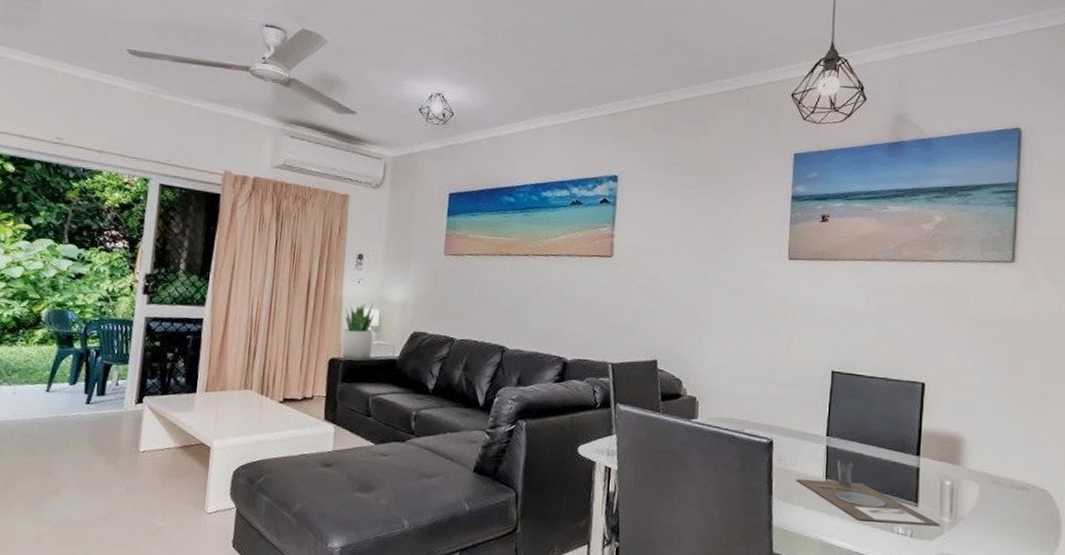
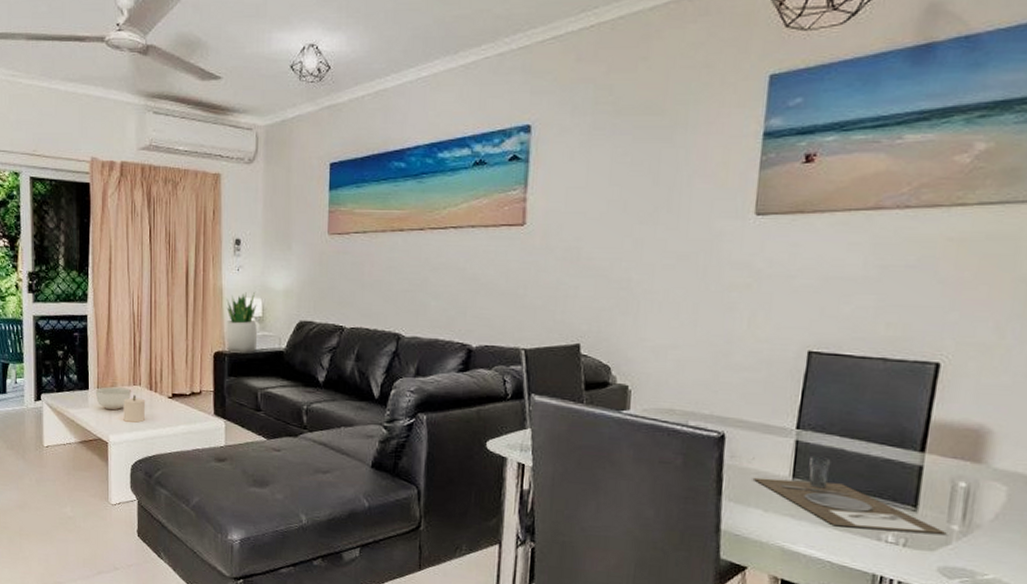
bowl: none [203,390,242,415] -> present [95,387,132,411]
candle: none [230,399,256,428] -> present [123,395,146,424]

